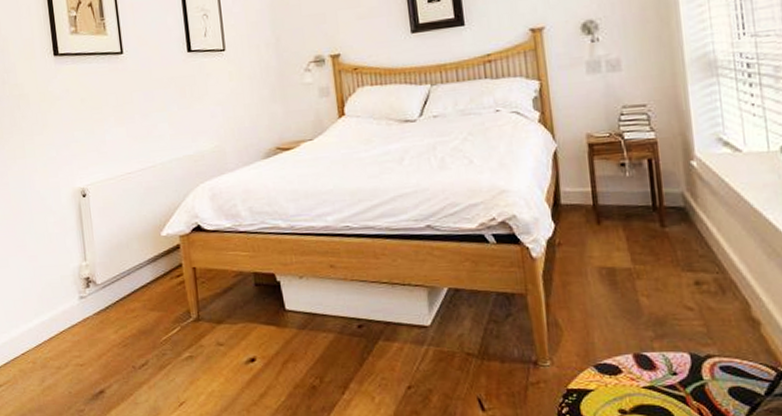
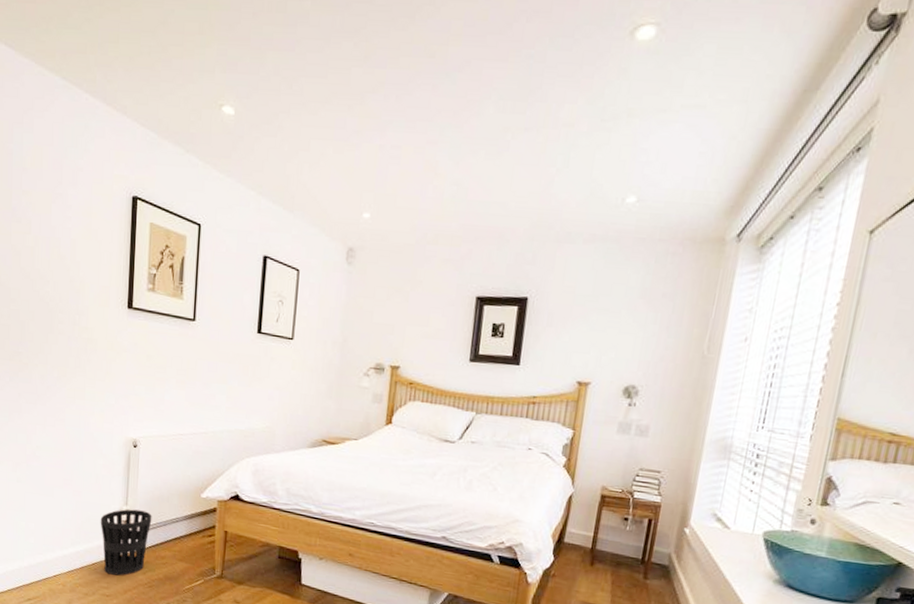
wastebasket: none [60,263,115,341] -> present [100,509,152,576]

